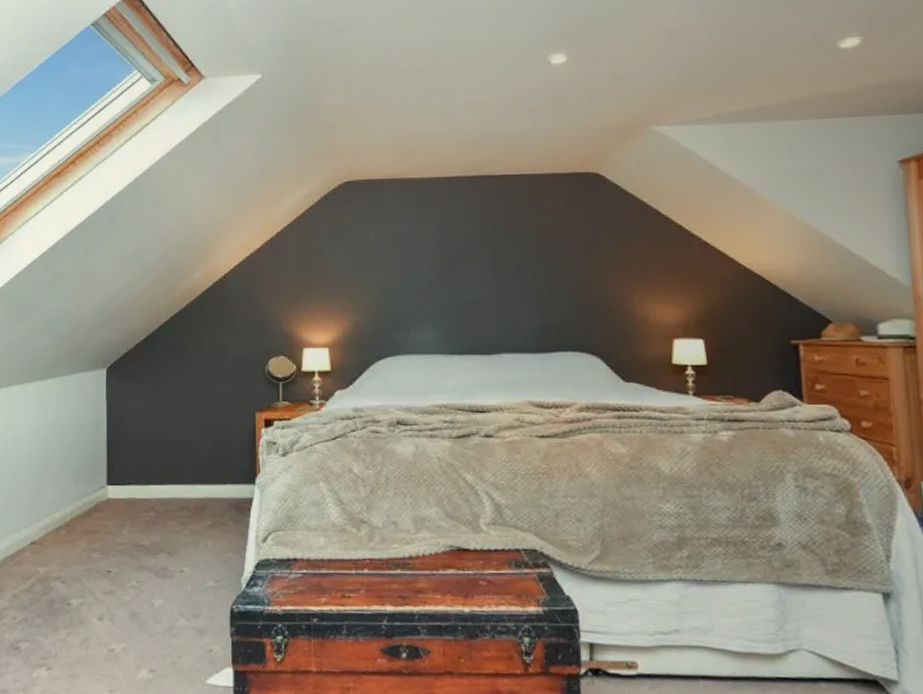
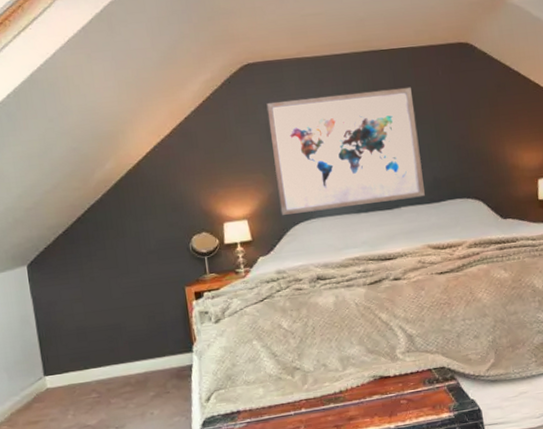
wall art: none [362,218,531,347] -> present [266,87,425,215]

